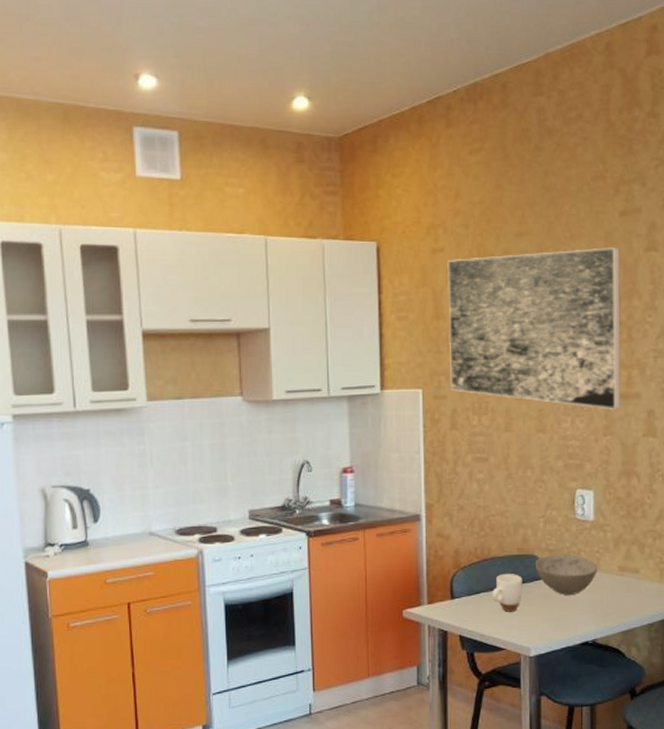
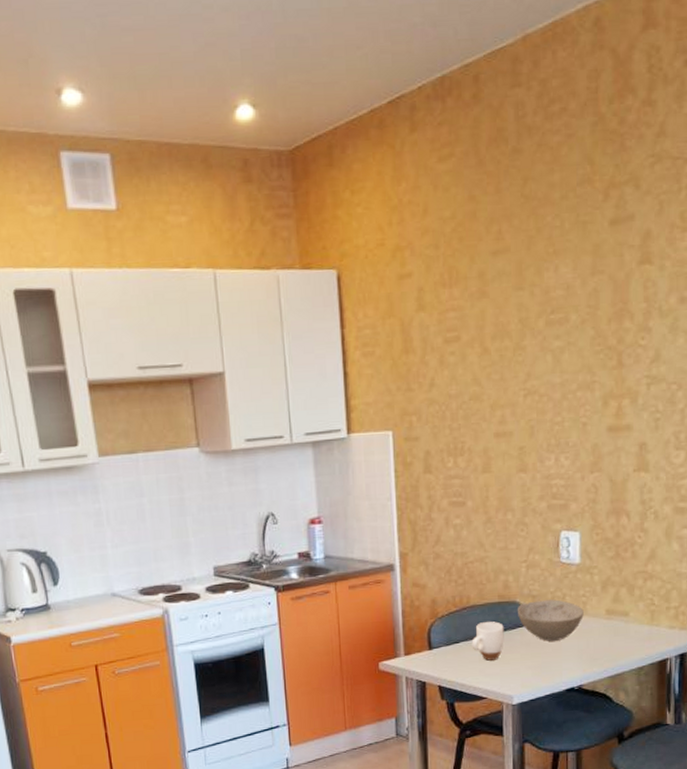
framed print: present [447,246,621,410] -> none [416,260,611,444]

